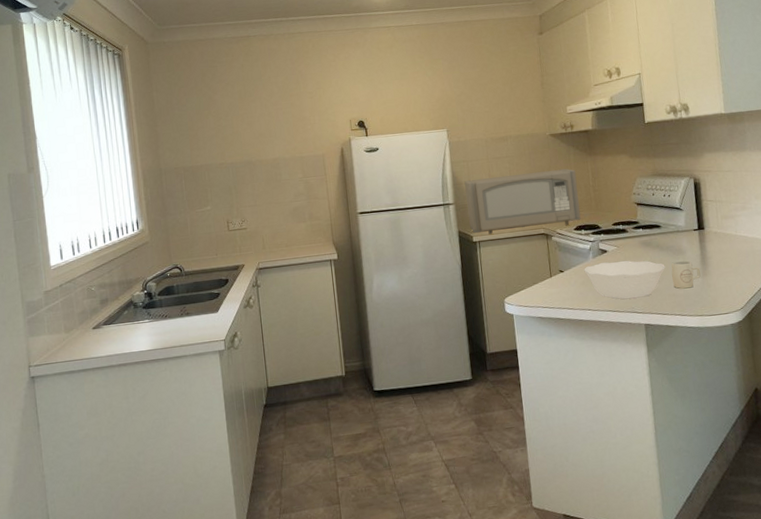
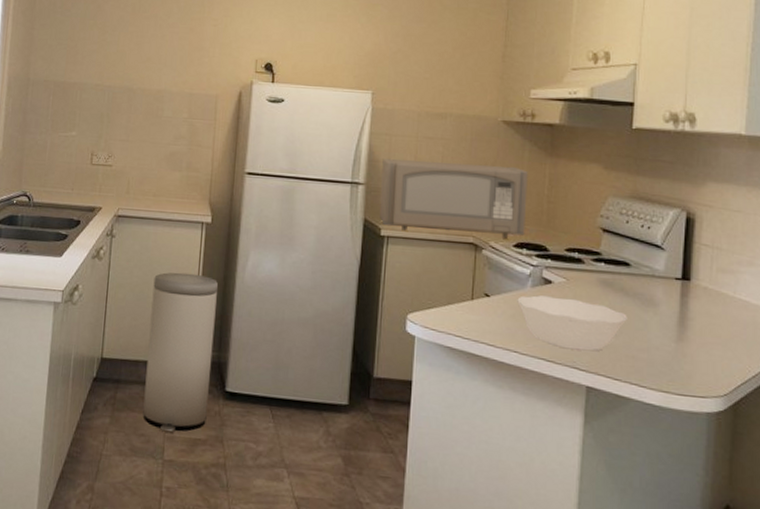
pedal bin: none [299,302,363,435] -> present [143,272,218,433]
mug: present [671,260,701,289] -> none [635,313,676,353]

